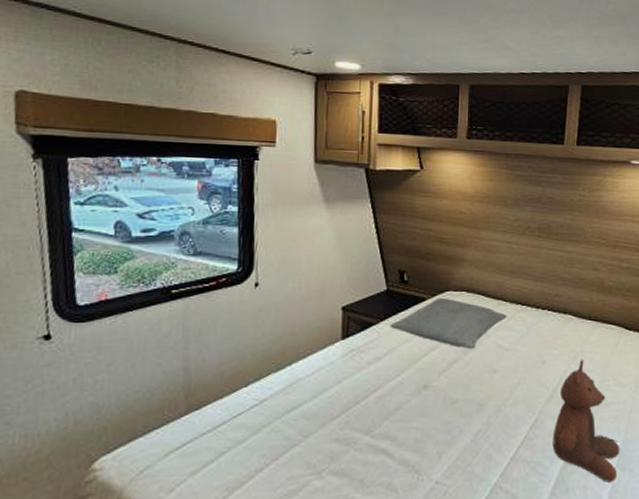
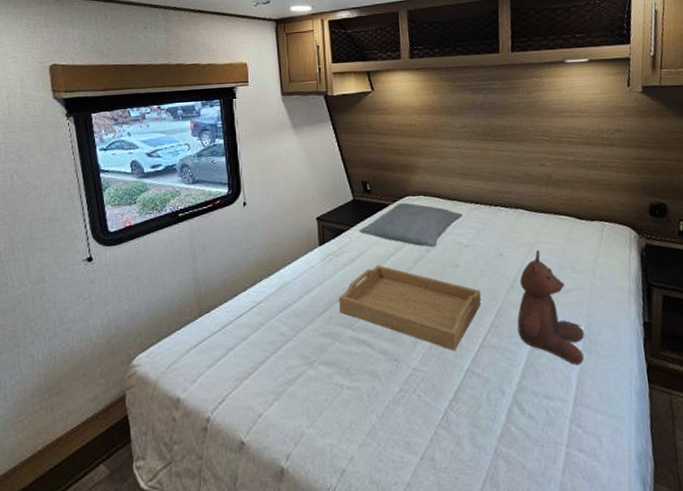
serving tray: none [358,365,518,464] -> present [339,264,481,352]

